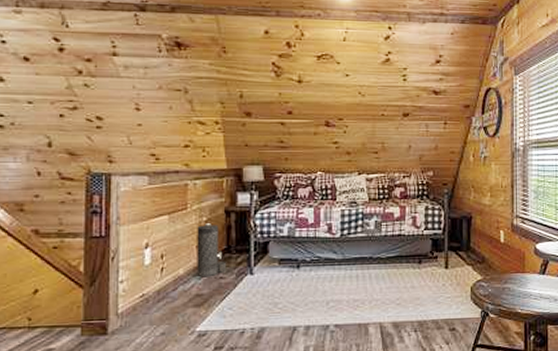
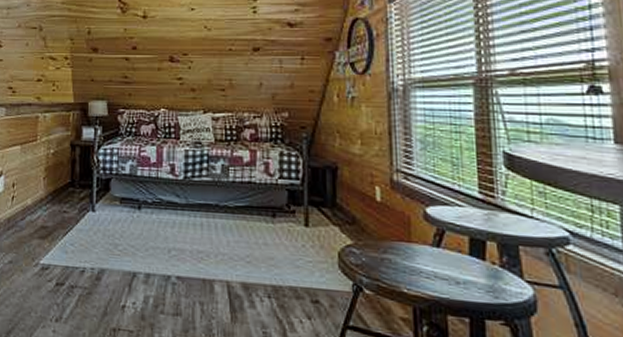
canister: present [197,223,227,278] -> none [43,156,71,210]

